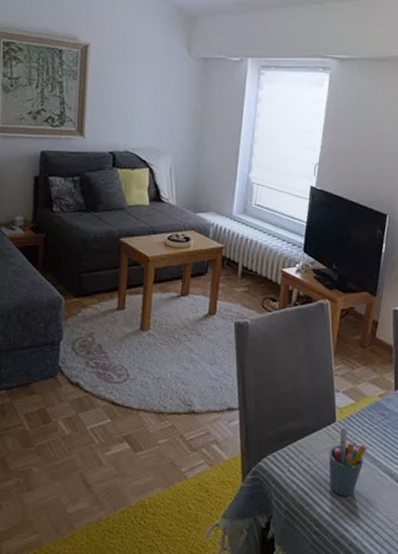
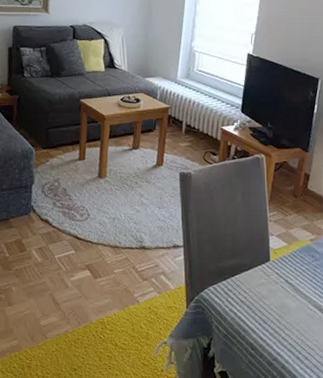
pen holder: present [329,427,367,496] -> none [264,266,298,325]

